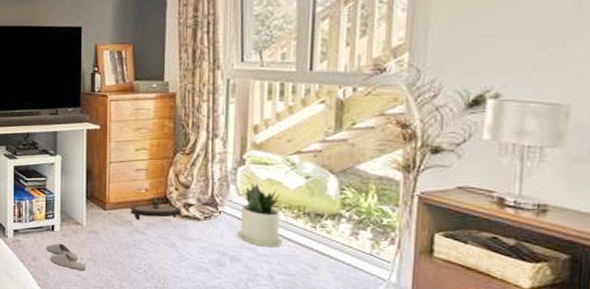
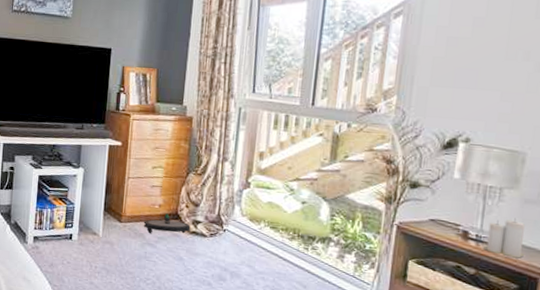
slippers: present [47,243,86,271] -> none [64,251,99,279]
planter: present [236,183,283,248] -> none [238,205,279,266]
candle: none [524,180,574,225] -> present [483,218,525,259]

